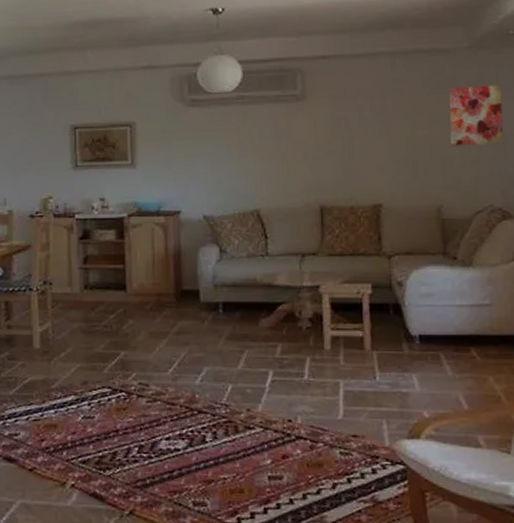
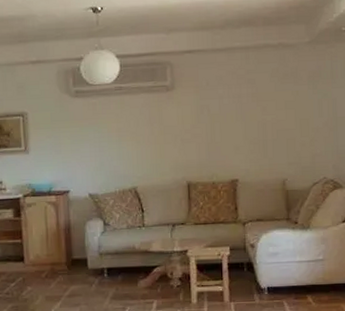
wall art: present [449,84,504,146] -> none [292,74,336,128]

